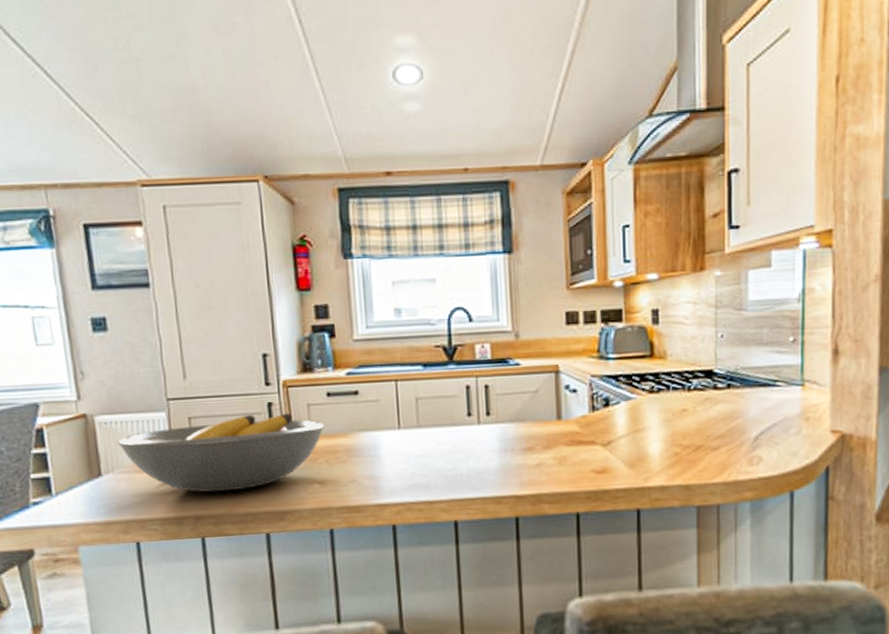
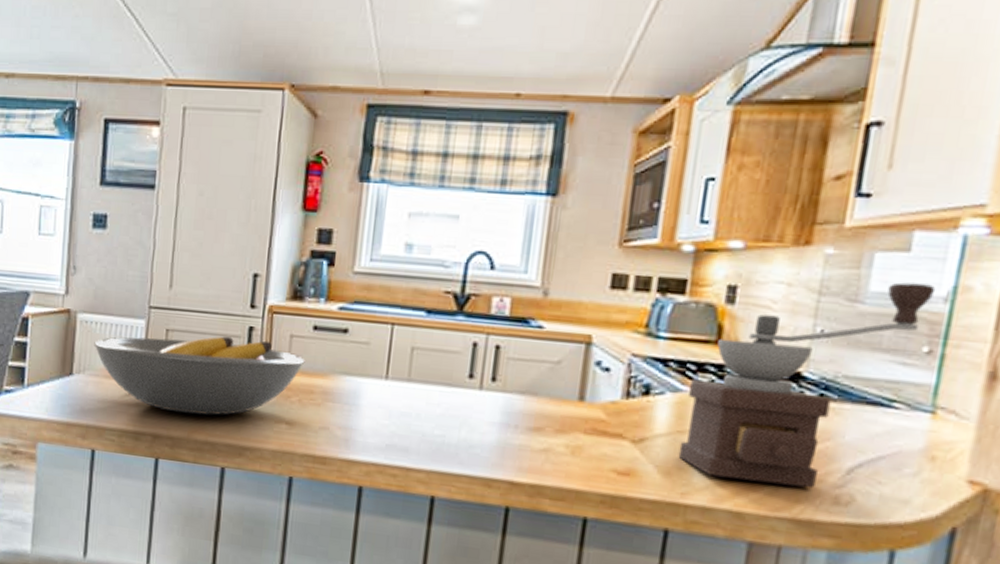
coffee grinder: none [637,290,792,462] -> present [678,282,936,489]

